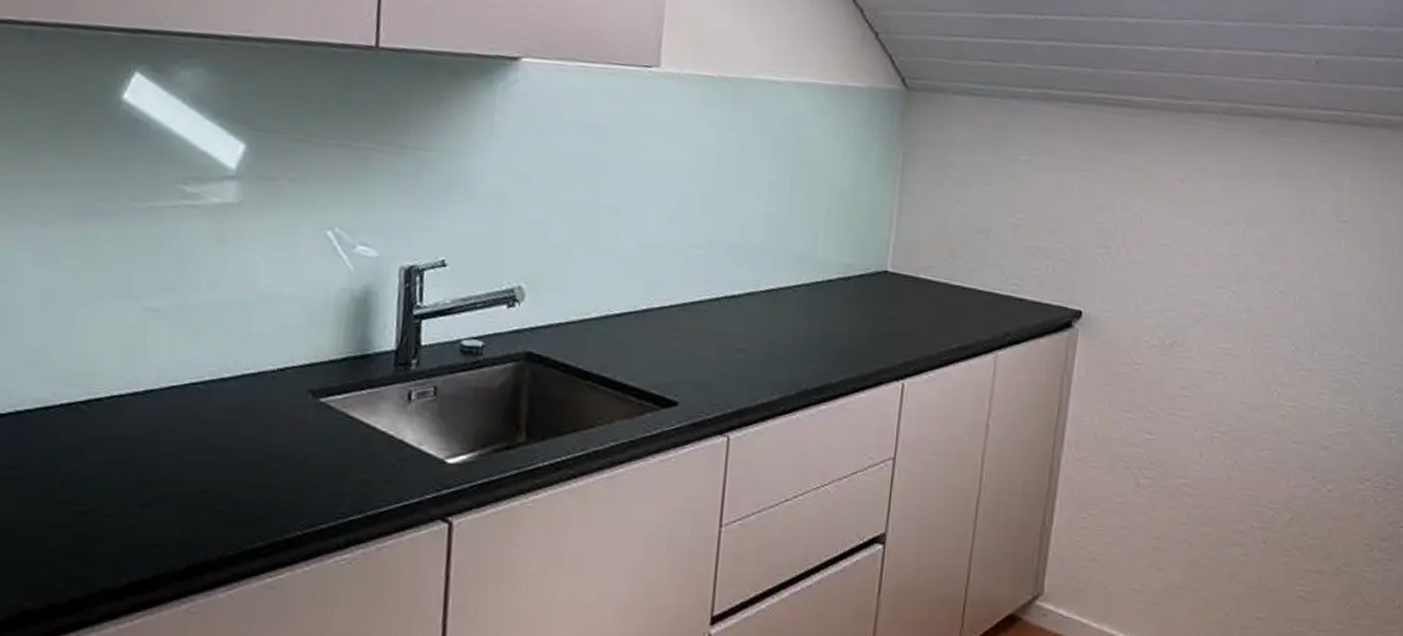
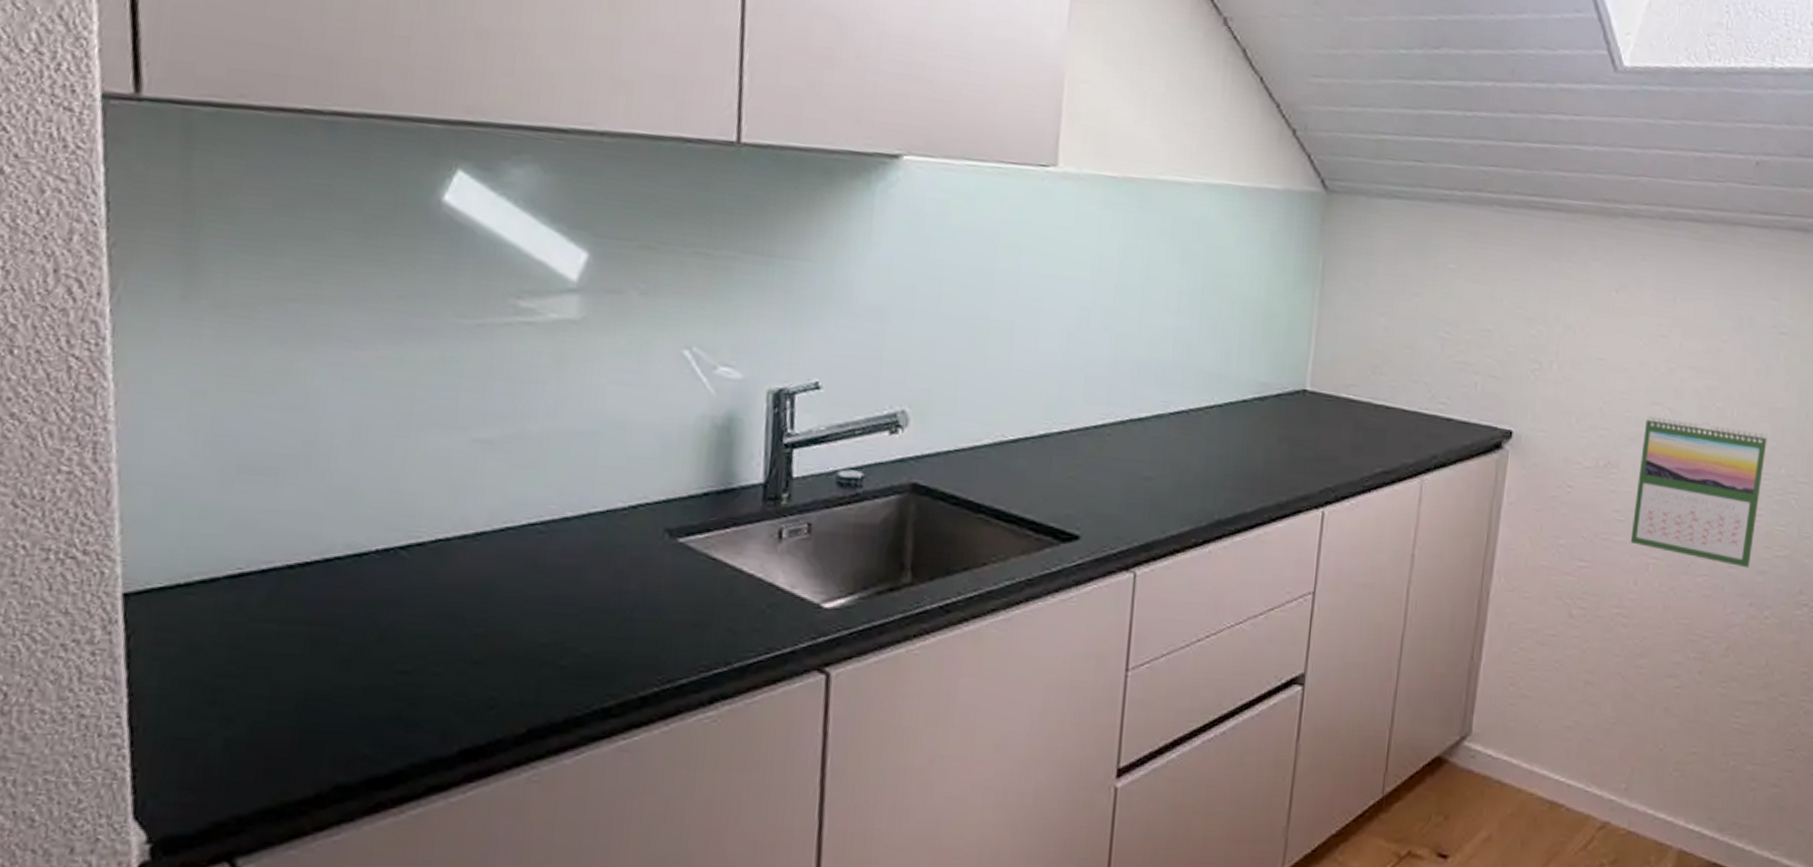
calendar: none [1196,299,1329,444] -> present [1630,416,1768,569]

